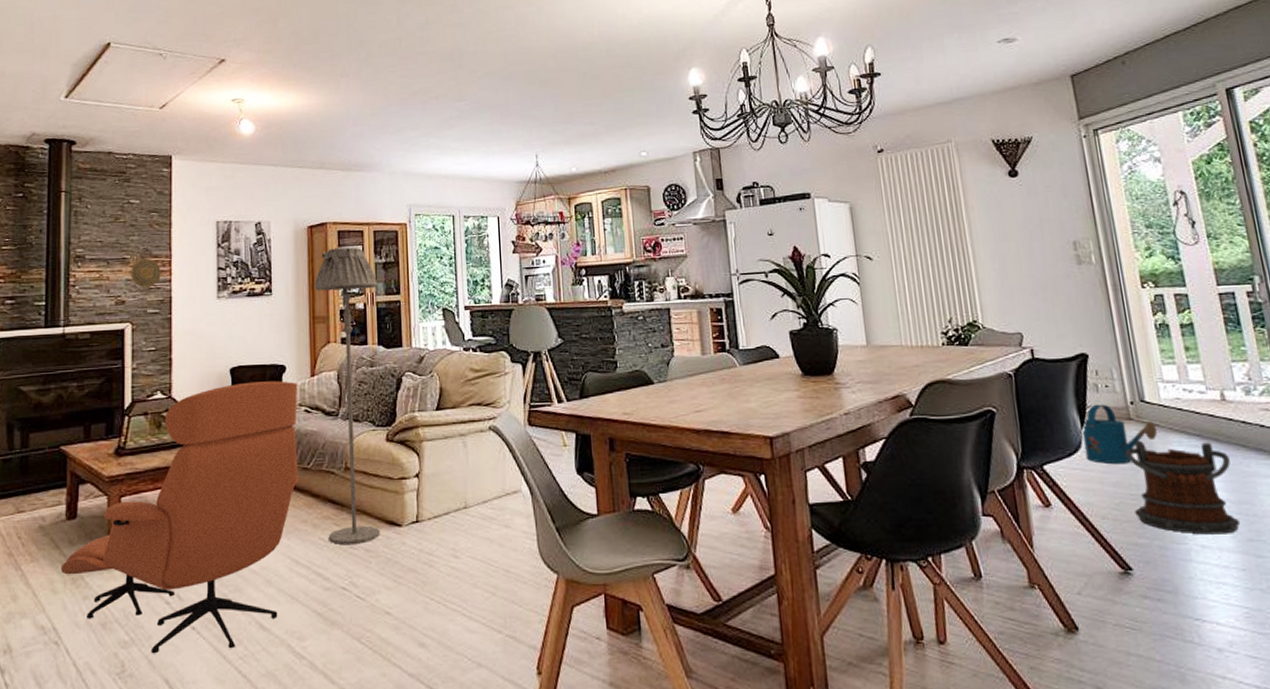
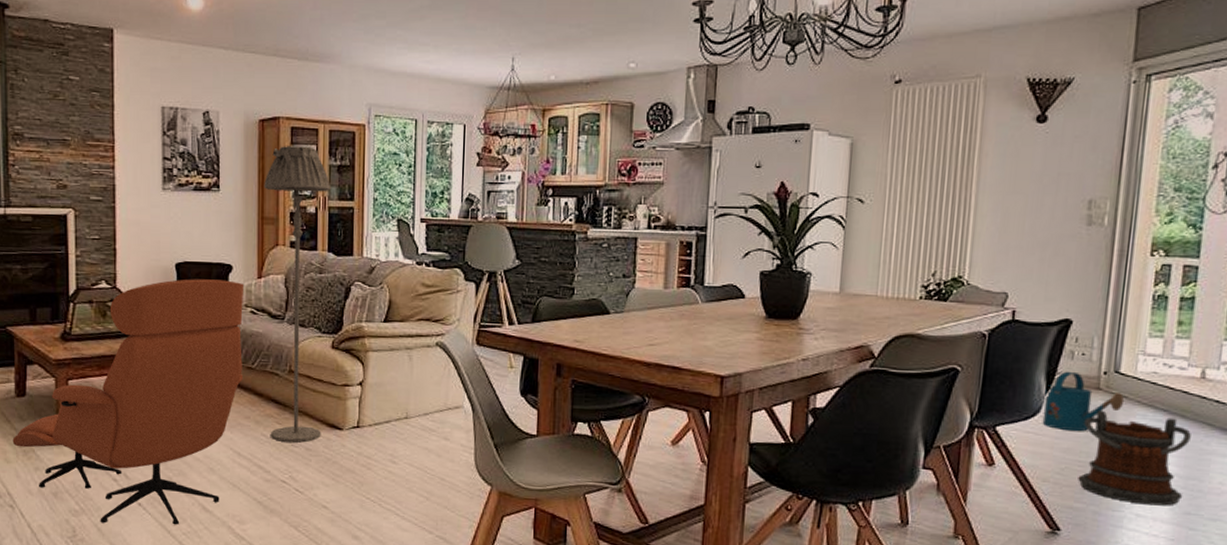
decorative plate: present [131,258,161,288] -> none [72,141,104,173]

